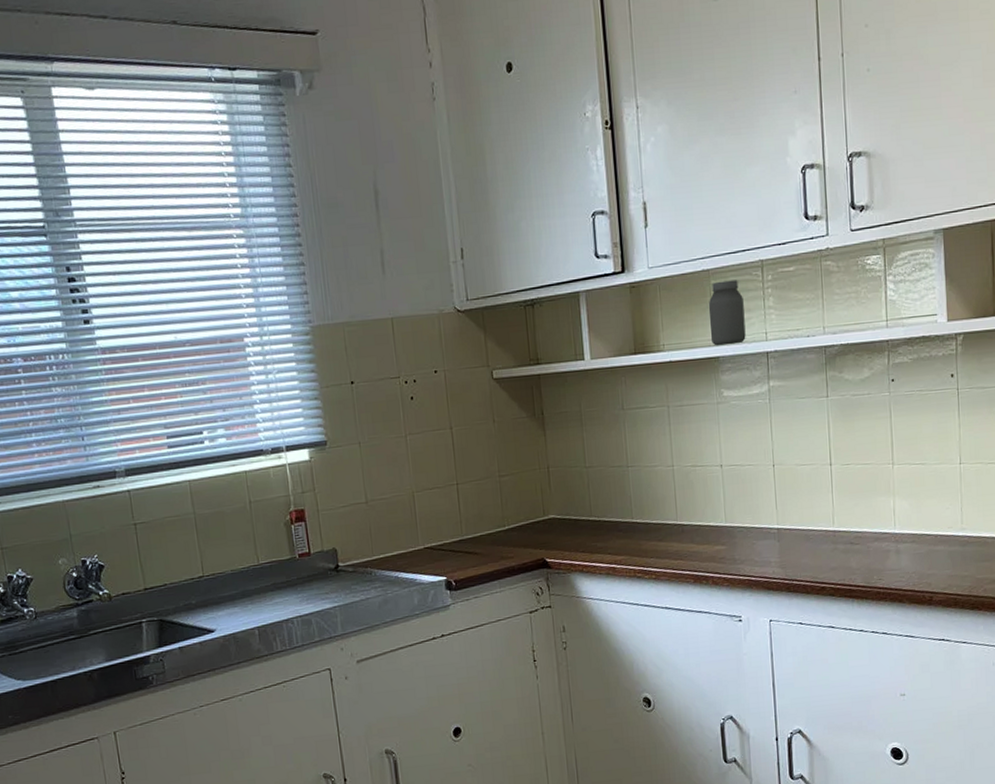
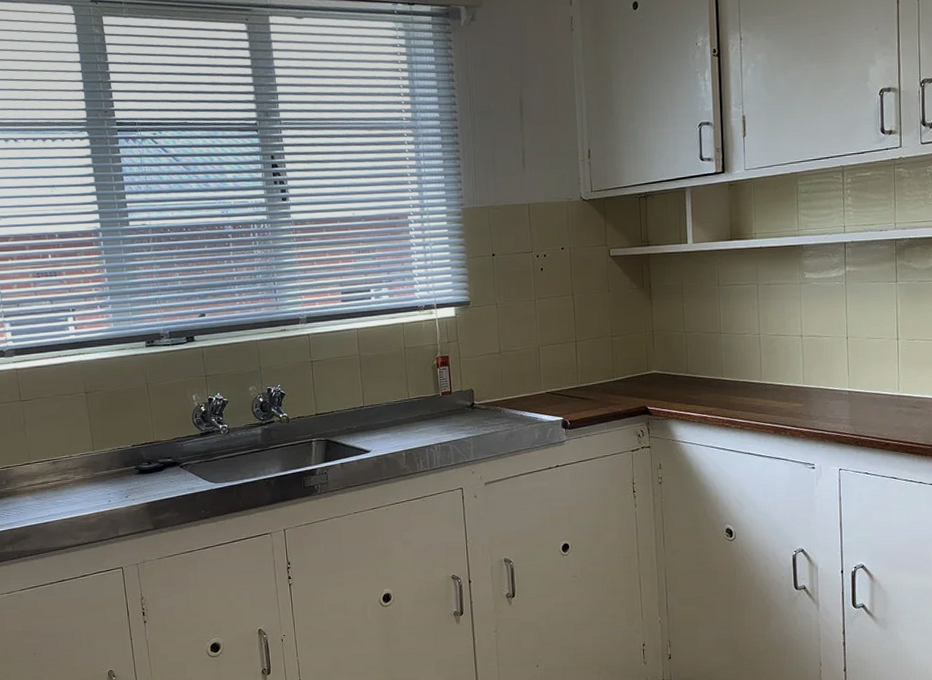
jar: present [708,280,746,346] -> none [795,181,827,236]

